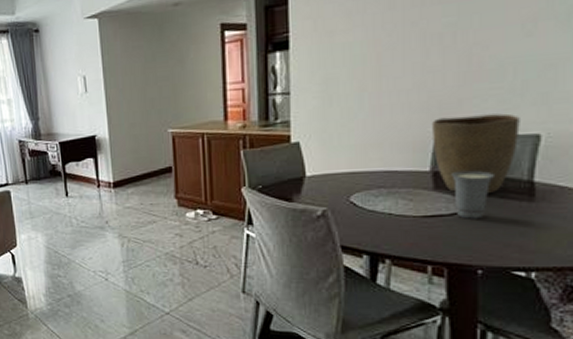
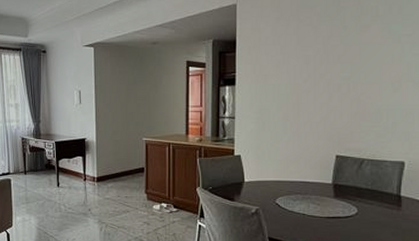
vase: present [431,113,520,194] -> none [332,145,391,203]
cup: present [452,170,494,219] -> none [346,185,375,221]

